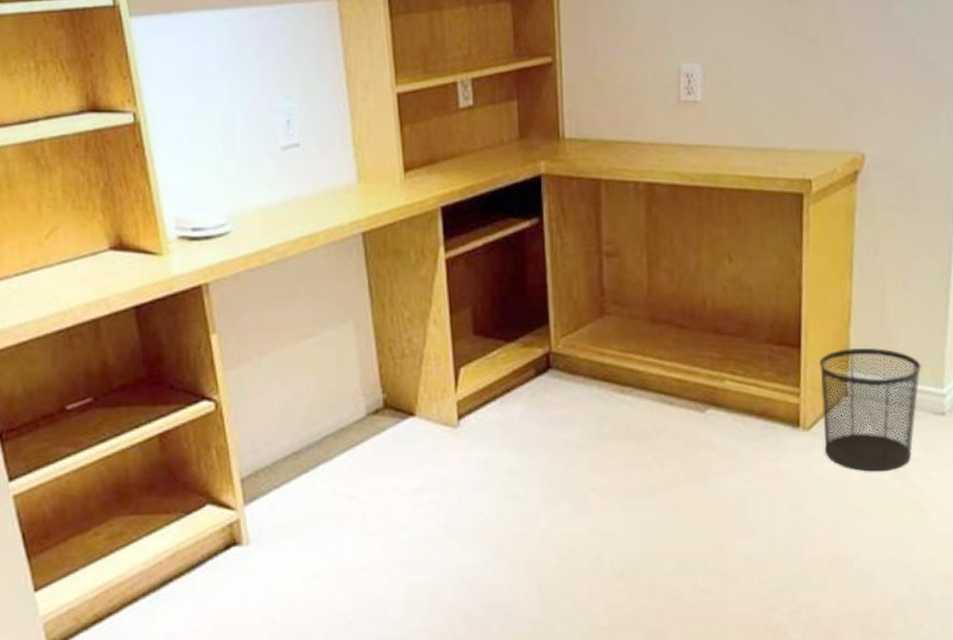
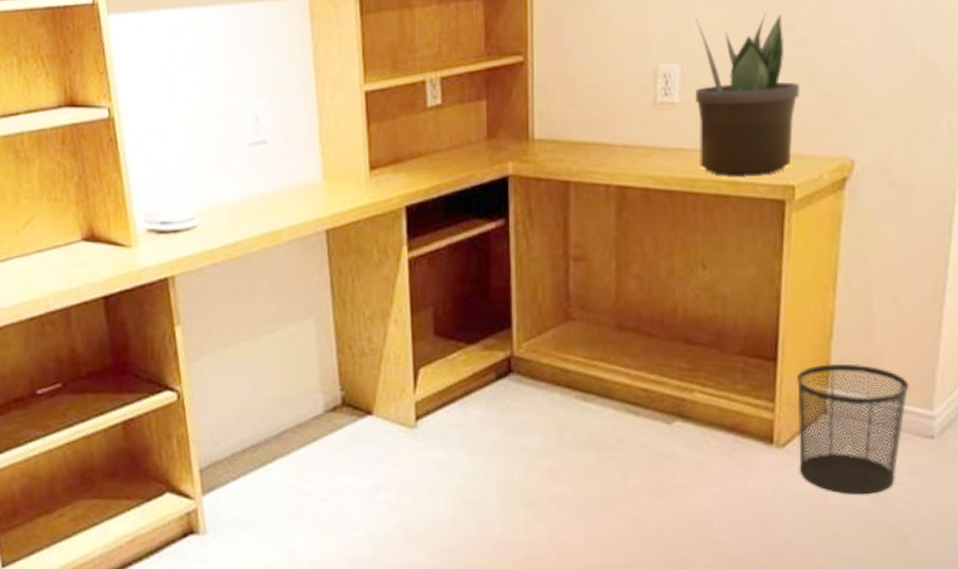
planter: none [714,16,814,171] -> present [694,15,801,176]

